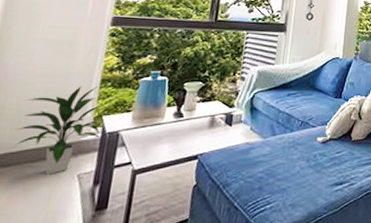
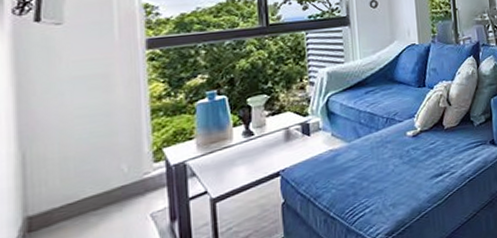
indoor plant: present [15,86,104,175] -> none [69,118,166,220]

